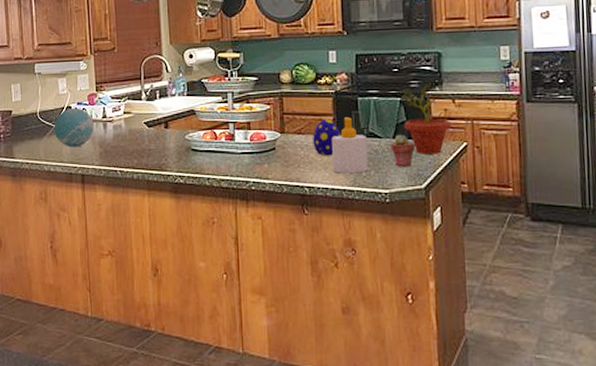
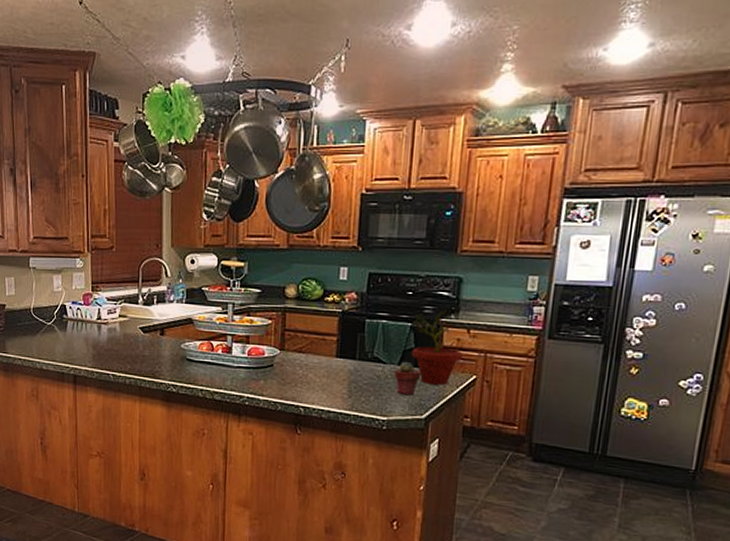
decorative ball: present [54,107,94,147] -> none [47,306,88,347]
decorative egg: present [313,119,341,156] -> none [313,339,344,378]
soap bottle: present [332,117,368,174] -> none [331,339,370,398]

